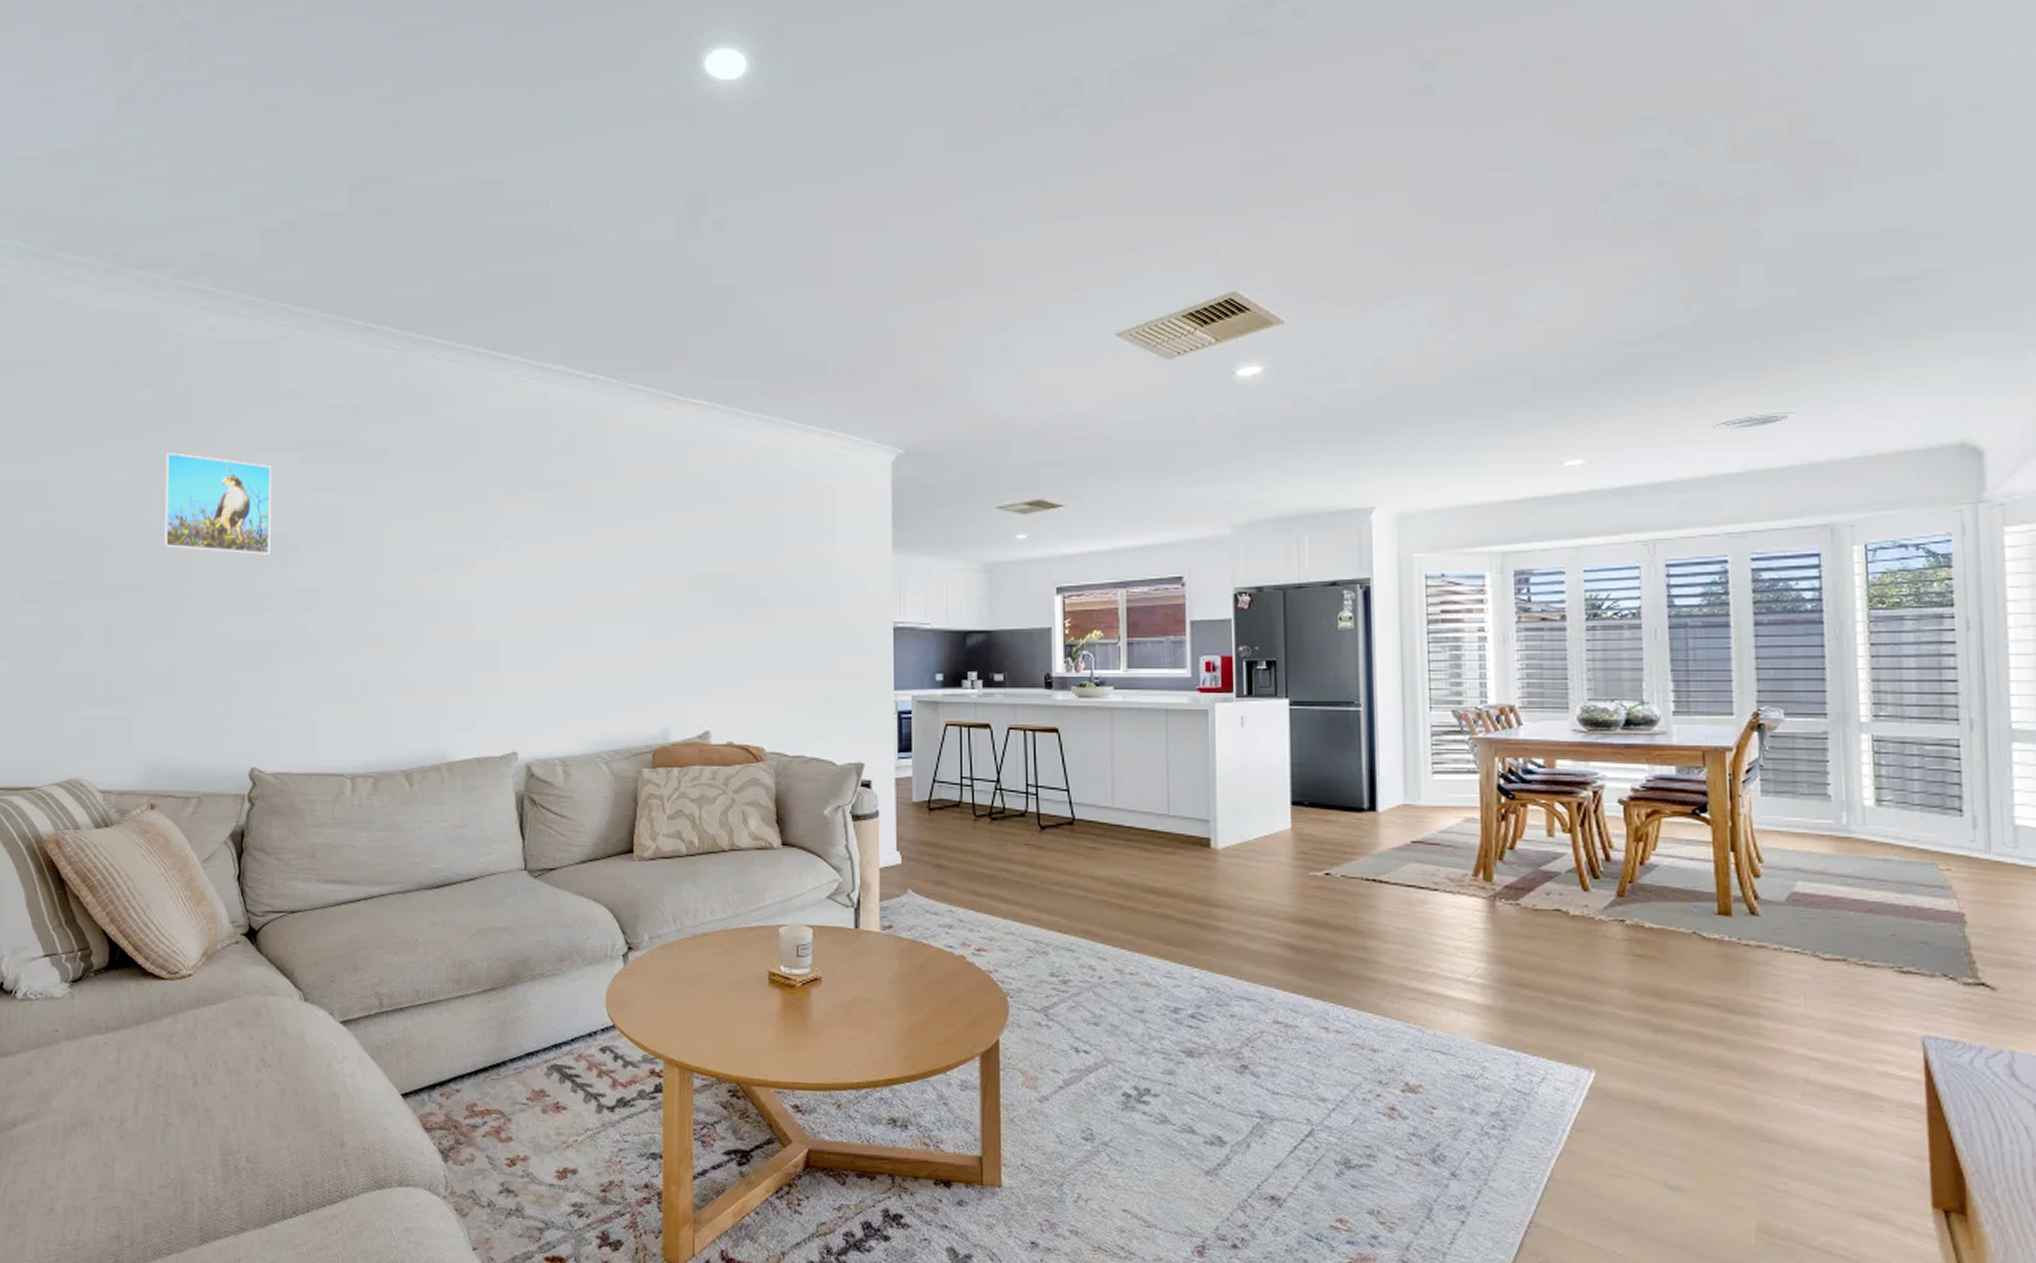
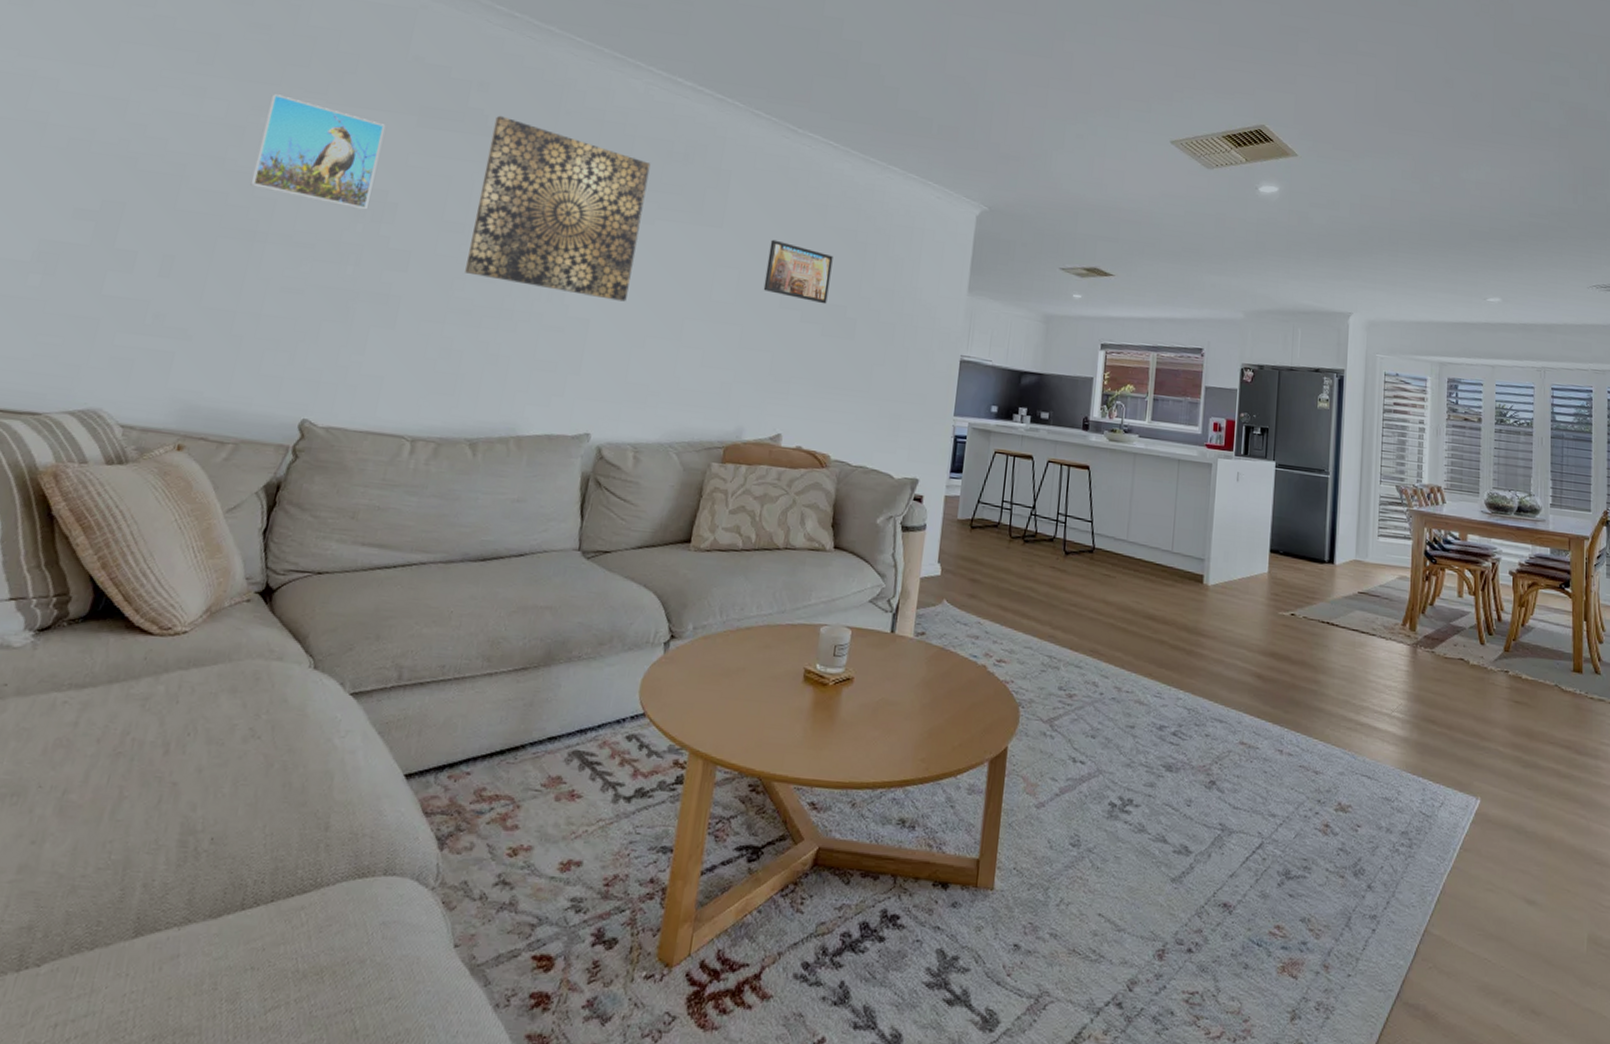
wall art: none [371,436,532,612] -> present [465,115,651,302]
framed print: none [668,523,738,586] -> present [763,239,833,304]

